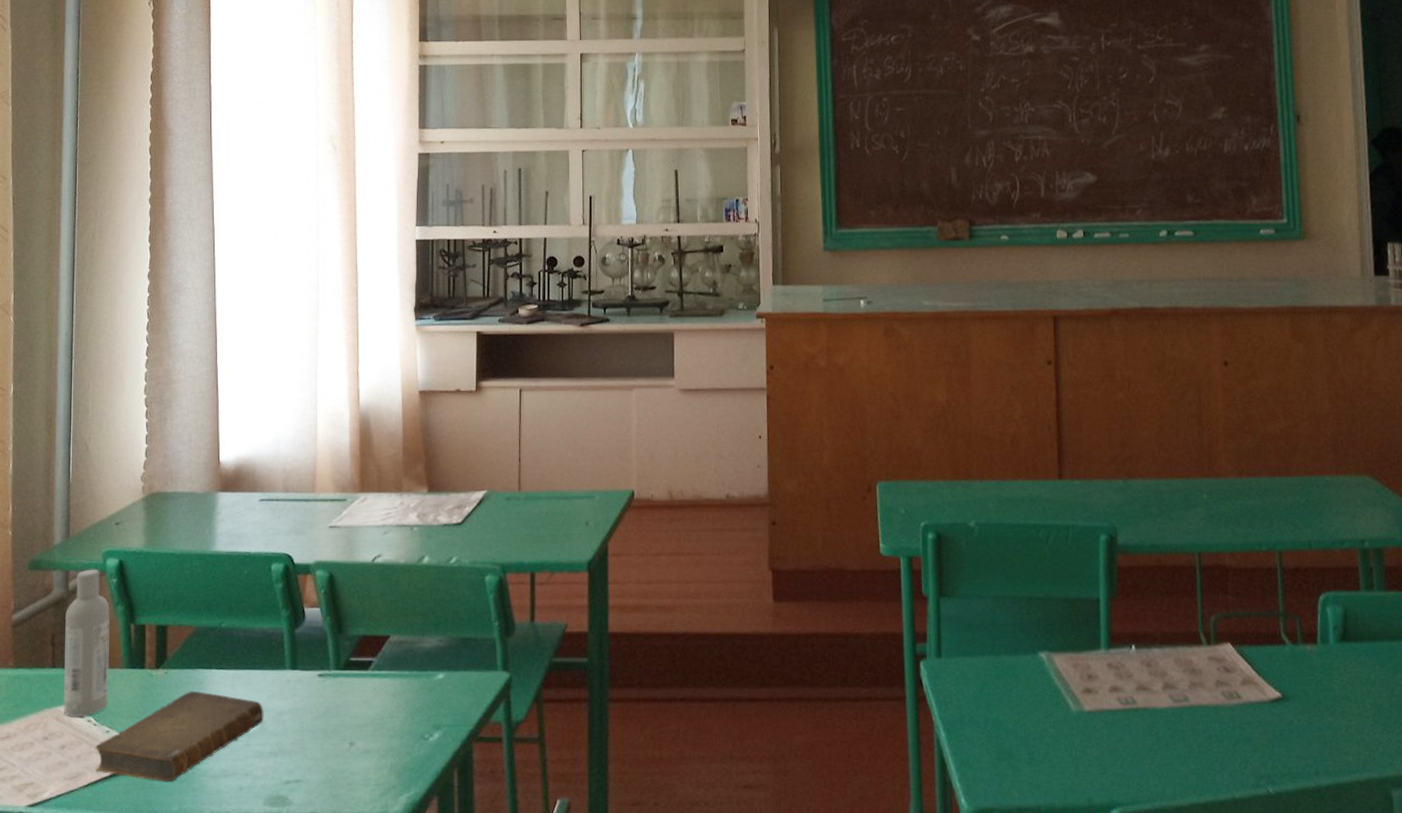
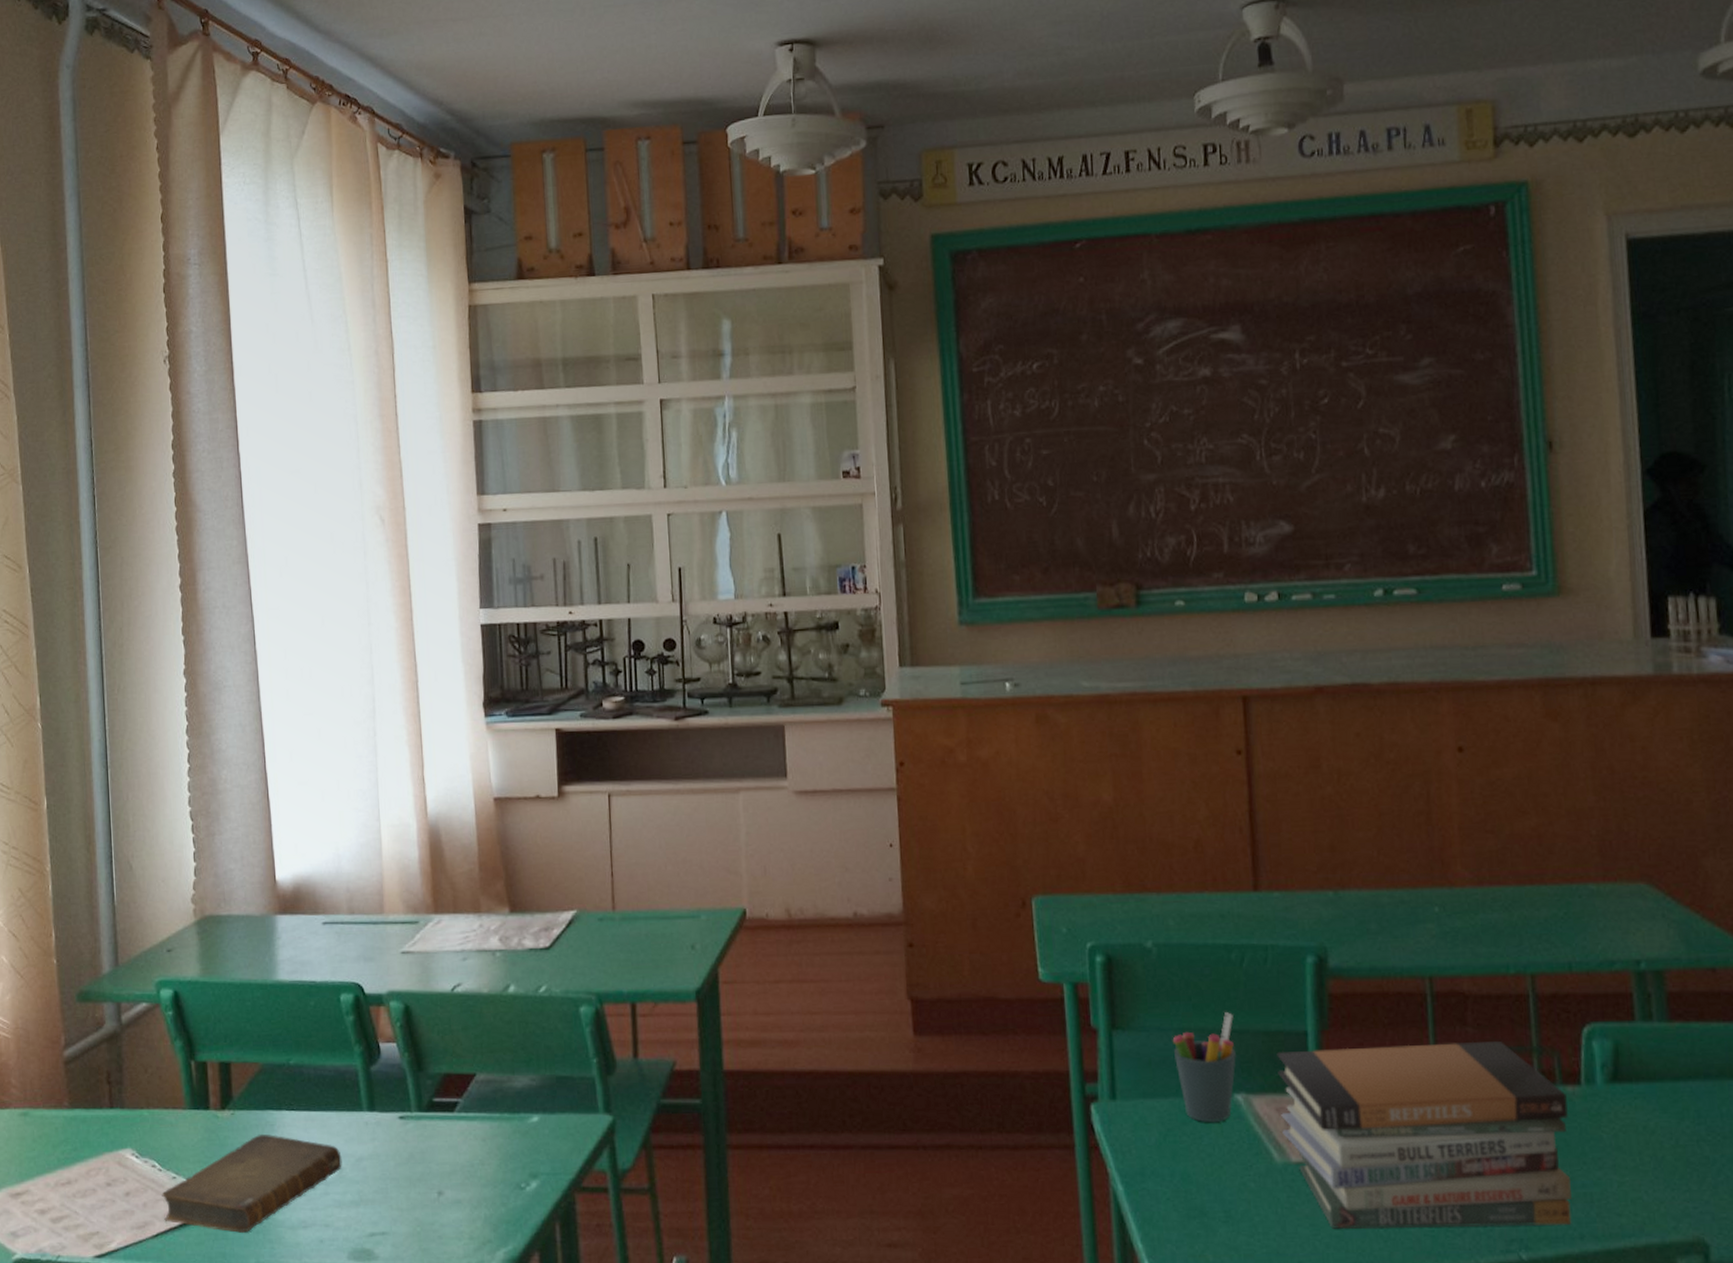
bottle: present [64,569,110,717] -> none [119,1000,173,1161]
pen holder: none [989,582,1041,677] -> present [1172,1012,1236,1122]
book stack: none [1074,607,1309,768] -> present [1276,1041,1572,1229]

